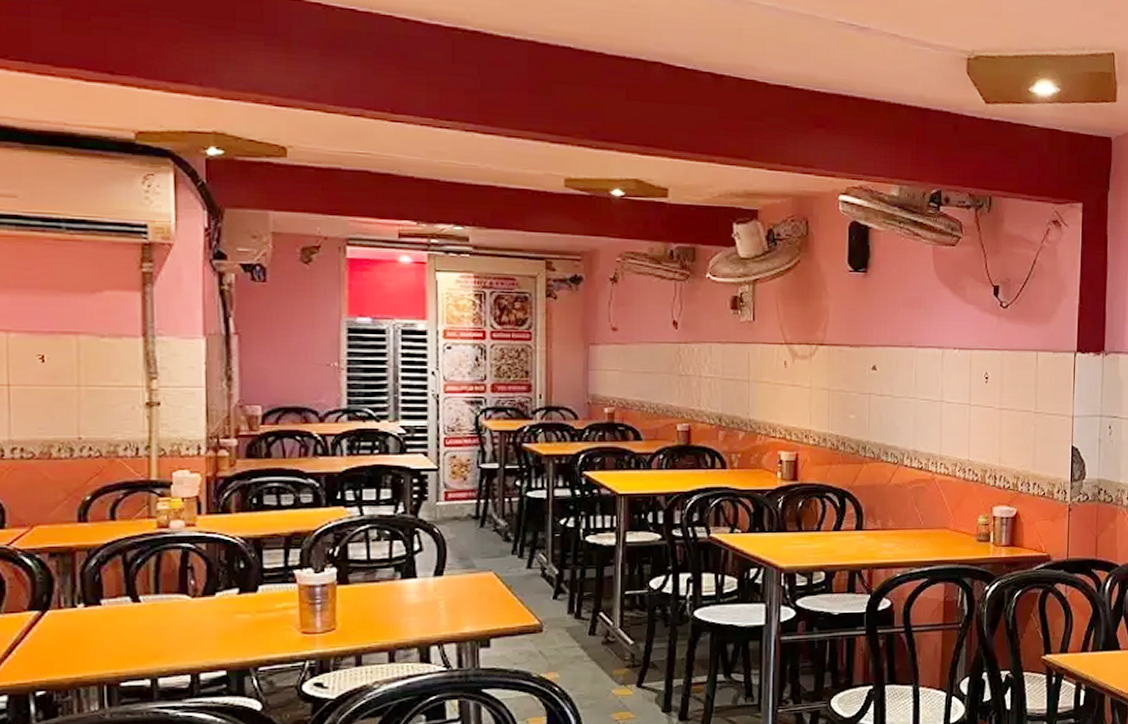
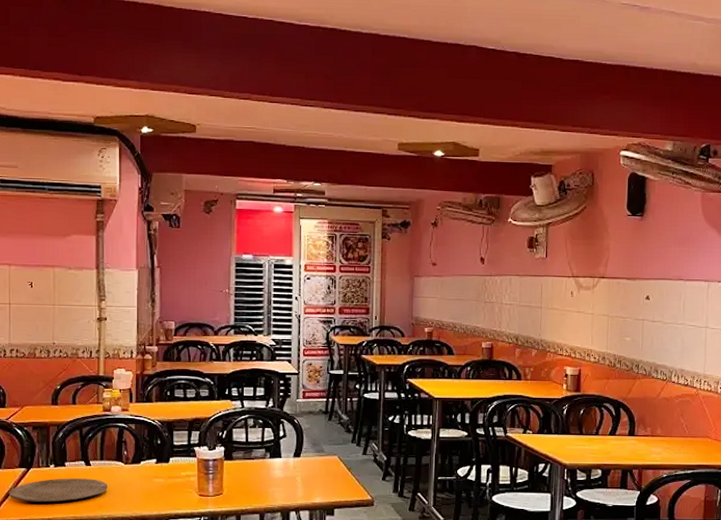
plate: none [13,619,168,657] -> present [9,478,109,502]

